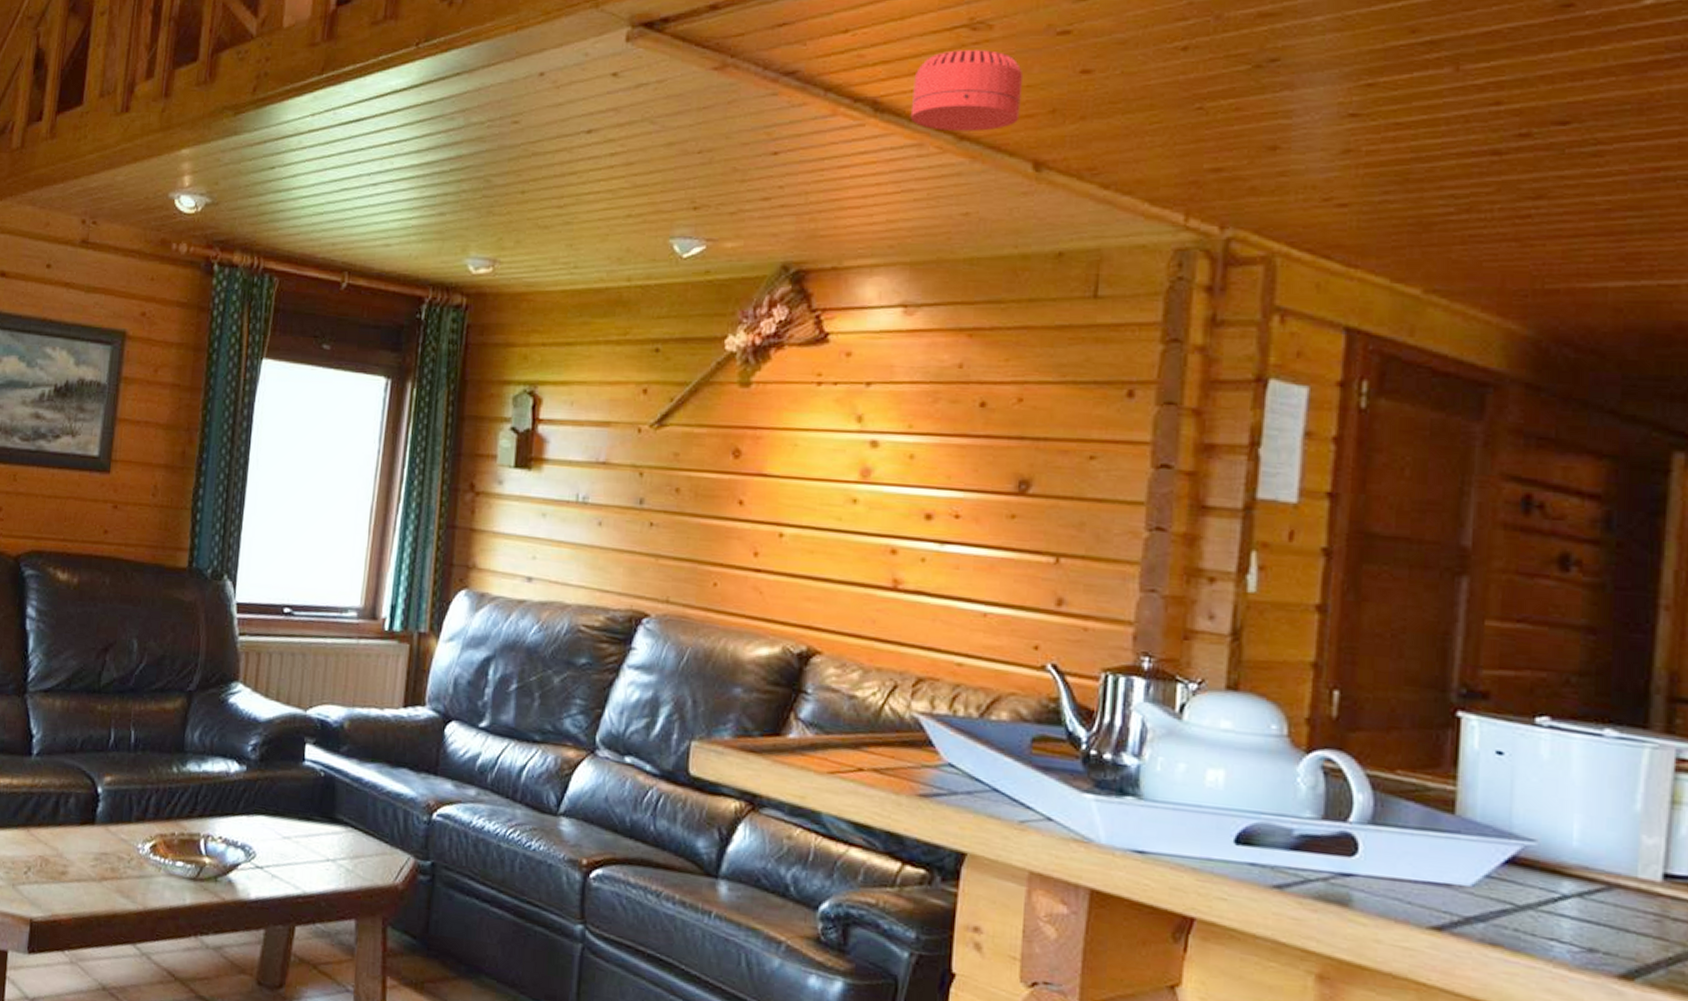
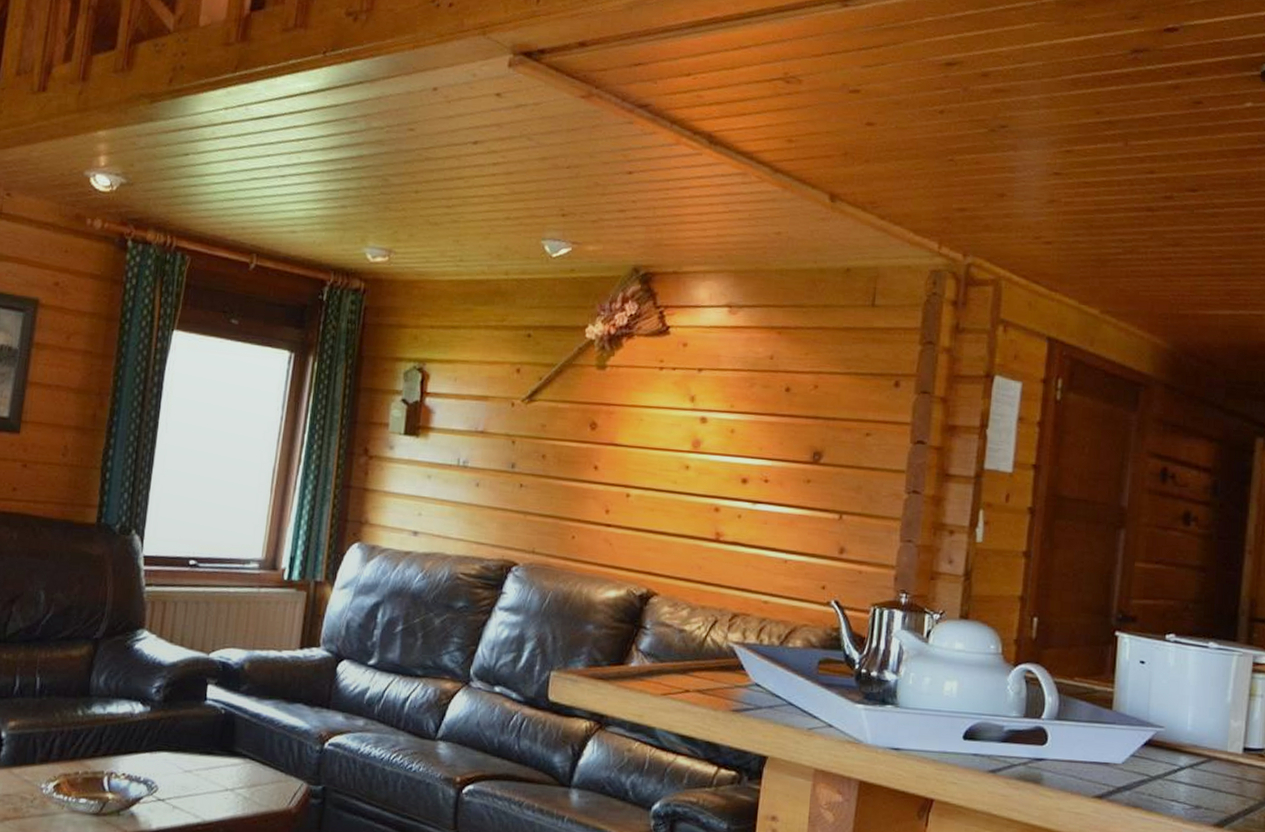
smoke detector: present [910,50,1024,131] -> none [737,98,824,166]

